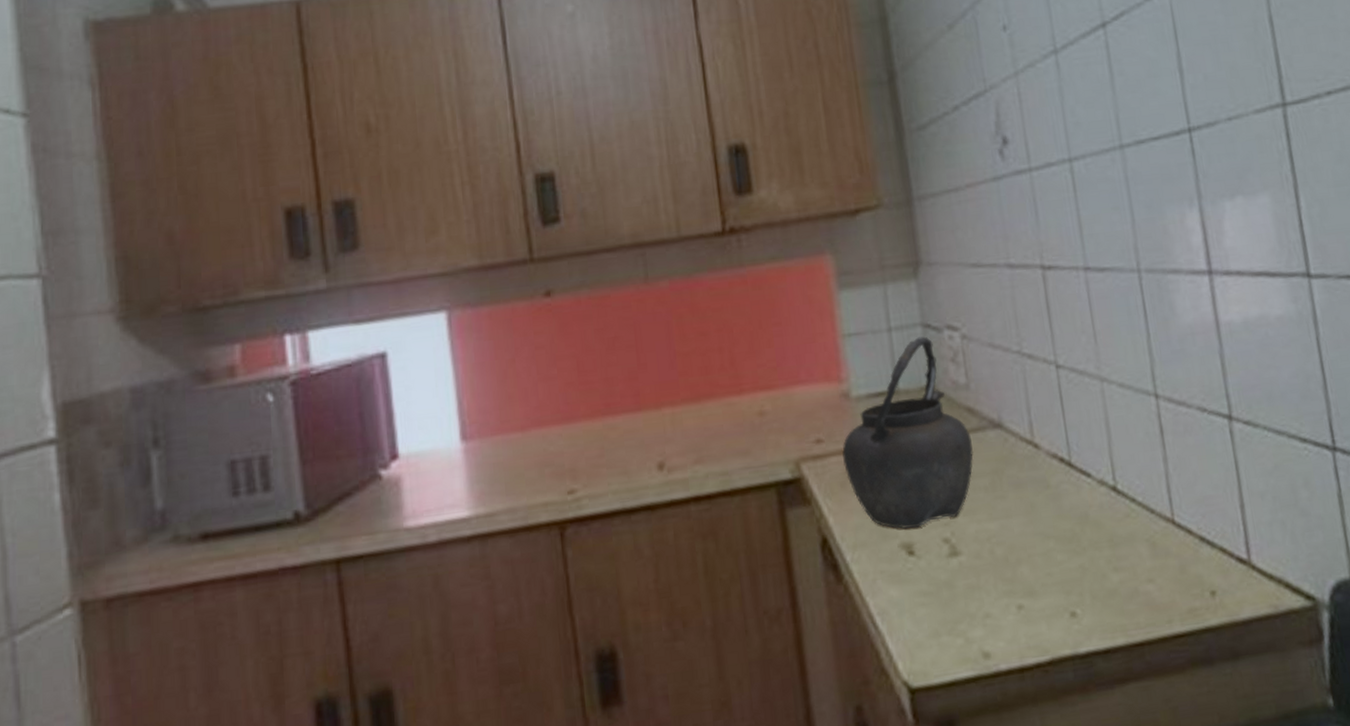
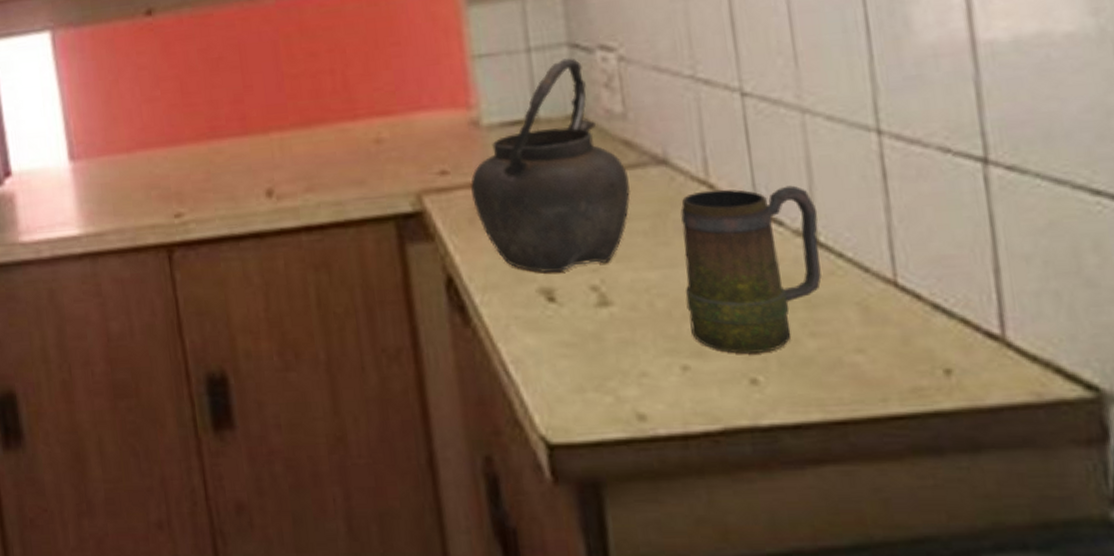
mug: none [1013,442,1121,590] -> present [680,185,822,354]

